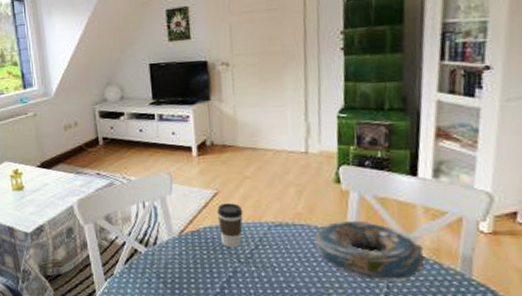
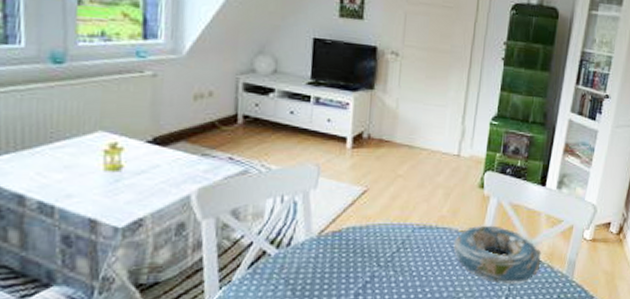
coffee cup: present [217,203,243,248] -> none [363,202,390,251]

